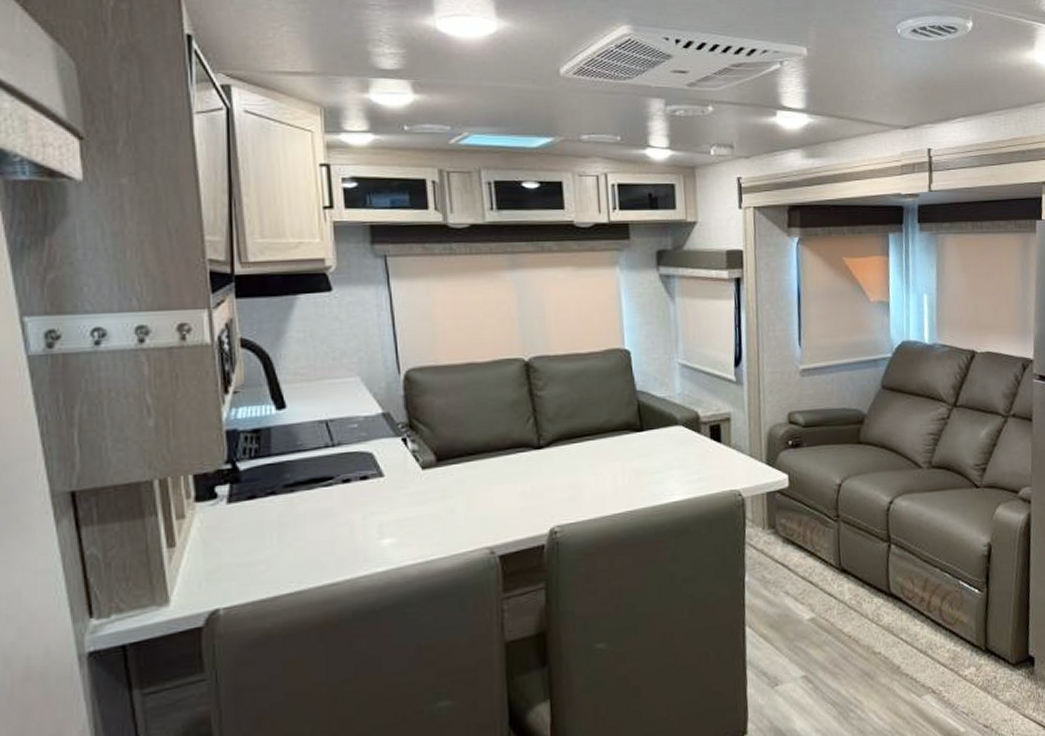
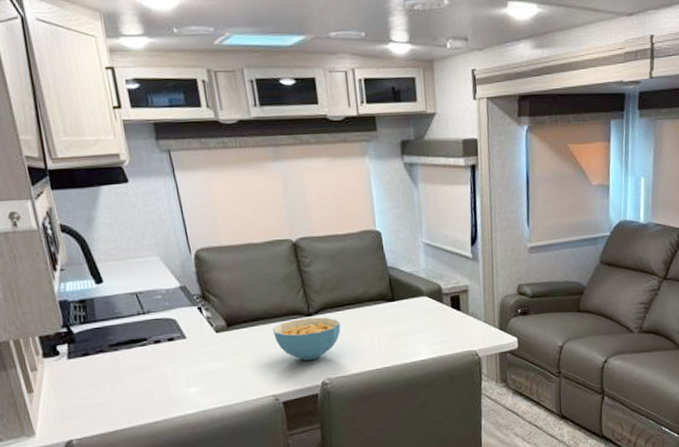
cereal bowl: none [493,450,577,503] -> present [272,317,341,360]

